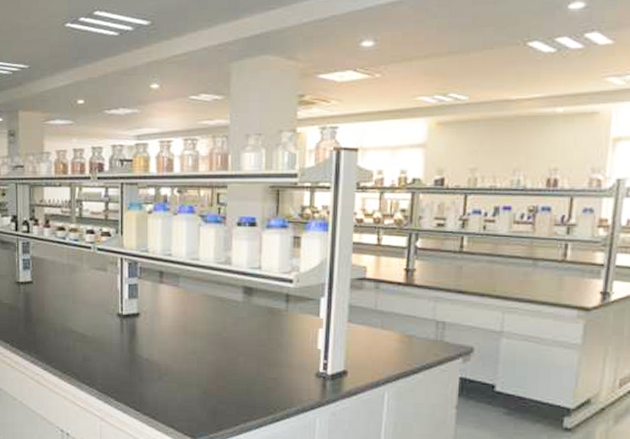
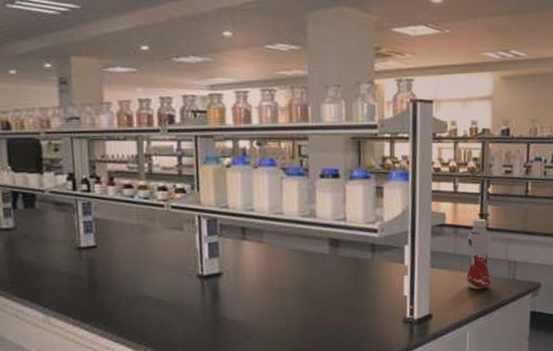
beverage bottle: none [387,273,418,349] -> present [466,218,492,289]

